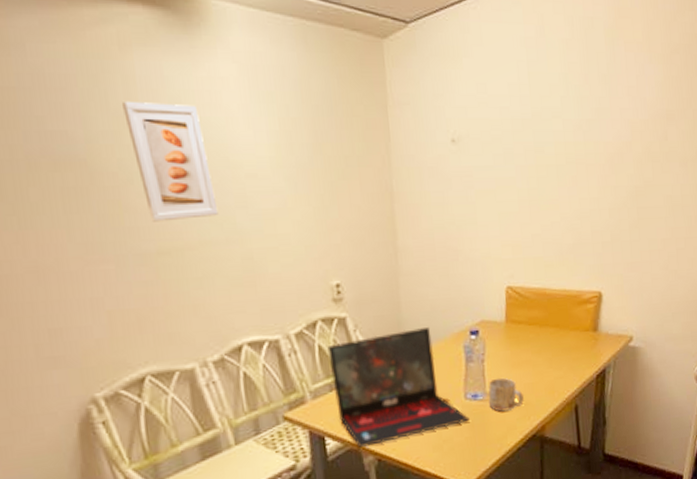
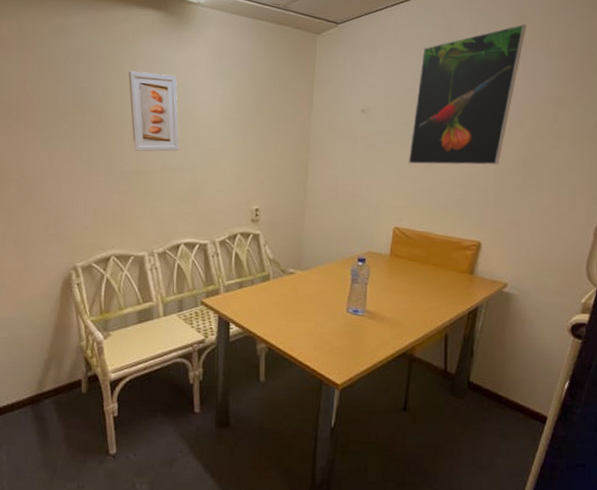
laptop: present [327,326,470,449] -> none [241,250,349,337]
mug: present [488,377,524,412] -> none [367,300,398,329]
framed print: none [513,20,626,206] -> present [408,24,526,165]

